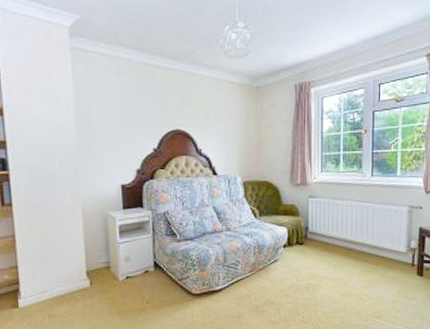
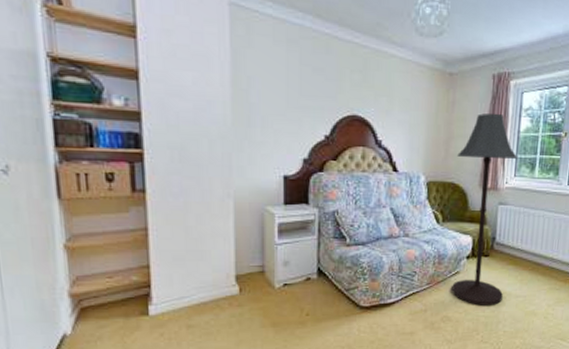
floor lamp: none [268,117,323,289] -> present [451,113,518,306]

